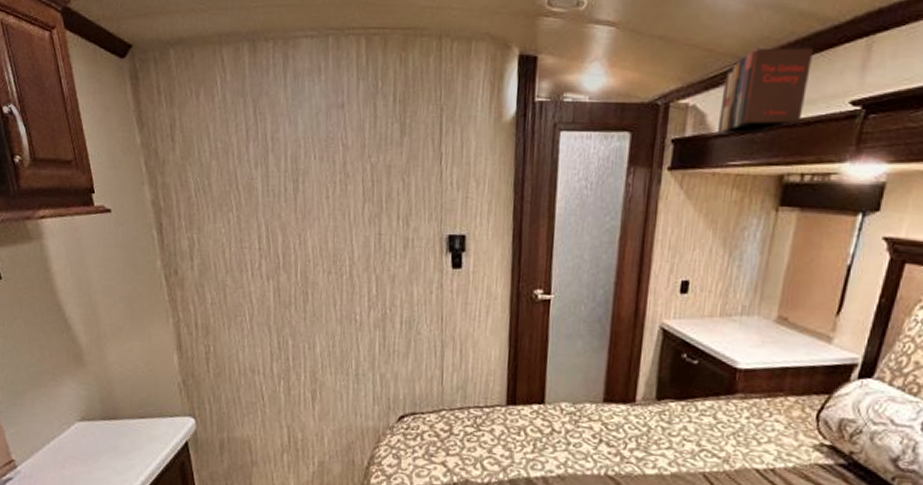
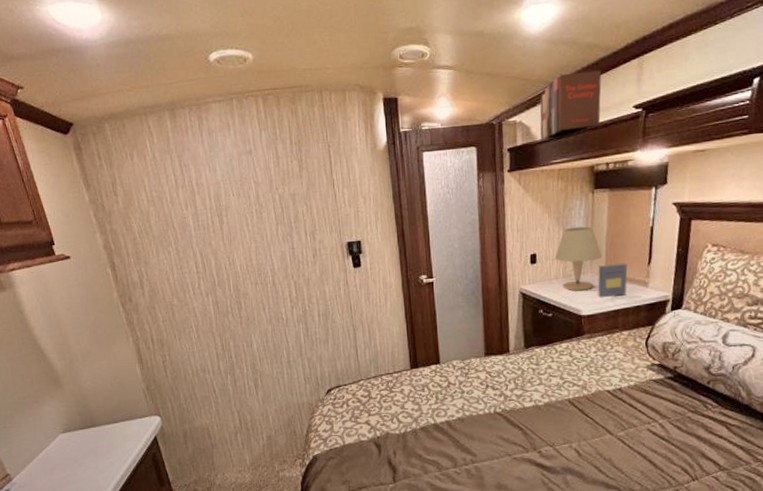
table lamp: none [712,252,777,337] -> present [554,226,602,291]
book: none [763,307,809,350] -> present [598,263,628,298]

